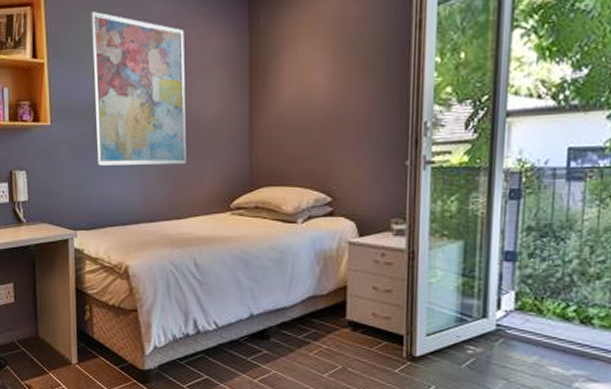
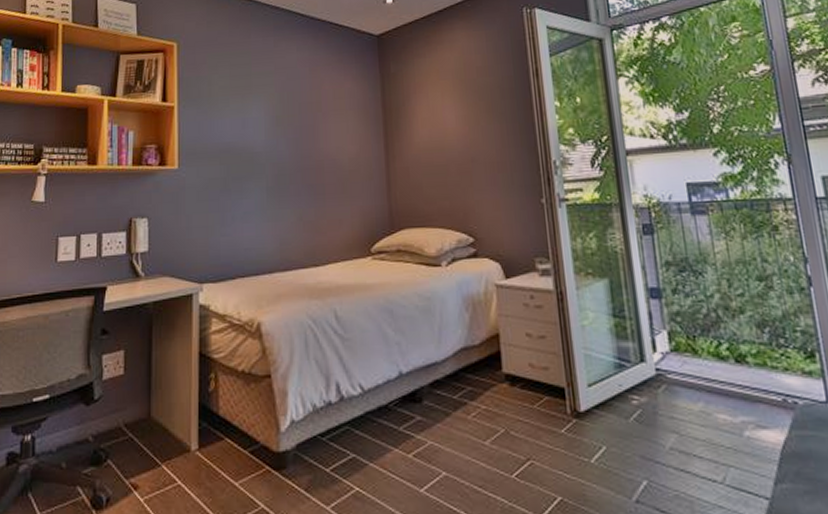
wall art: present [90,12,186,166] -> none [223,58,323,211]

